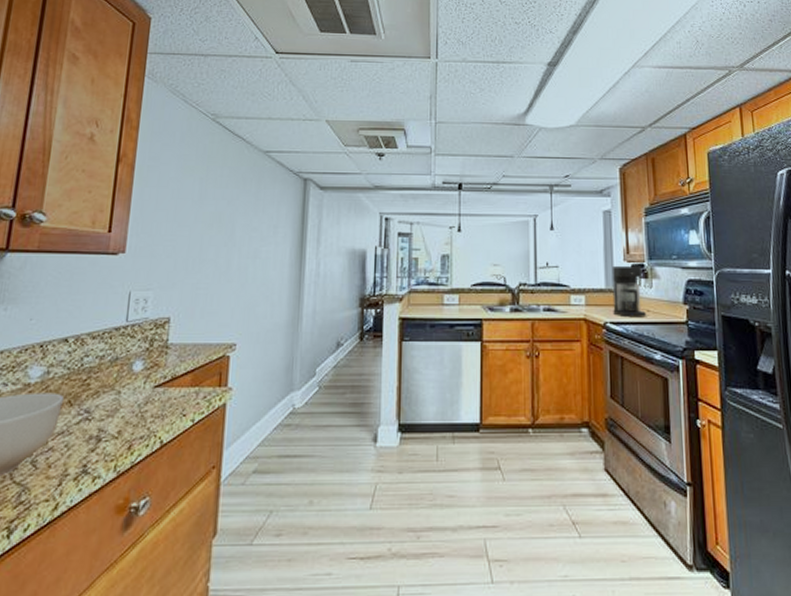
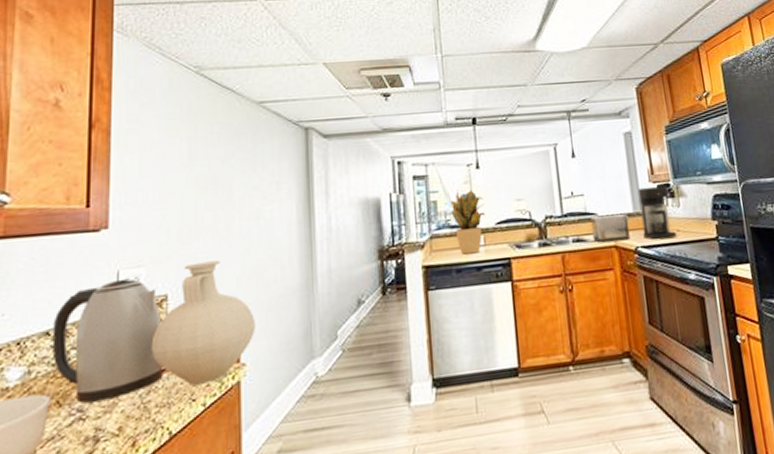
kettle: none [68,299,163,405] -> present [52,278,164,404]
ceramic jug: none [151,292,245,402] -> present [151,260,257,386]
potted plant: none [431,251,462,311] -> present [451,189,485,255]
toaster: none [563,288,601,315] -> present [590,213,631,243]

